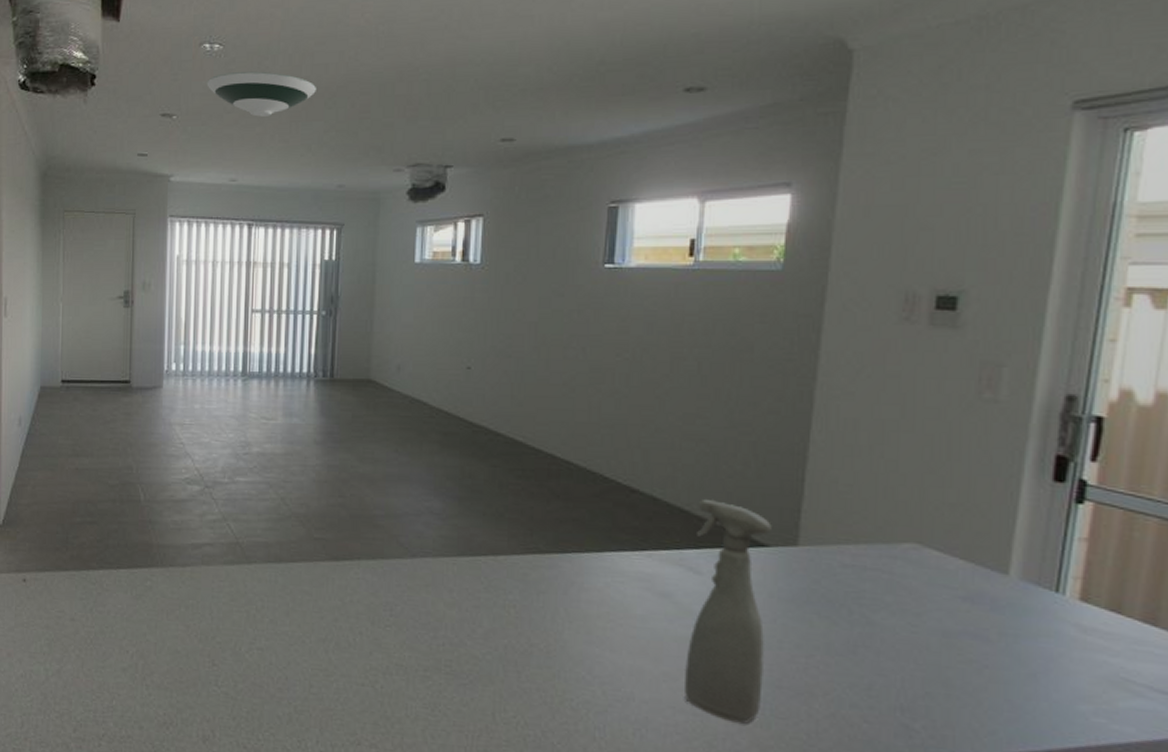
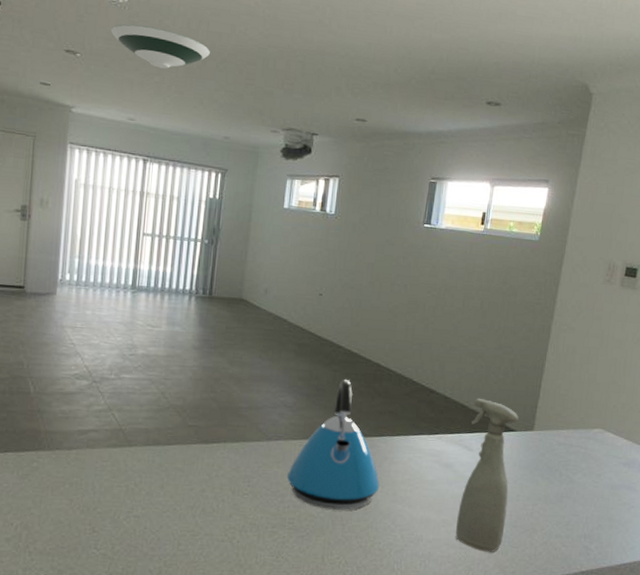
kettle: none [439,476,567,652] -> present [286,378,380,511]

